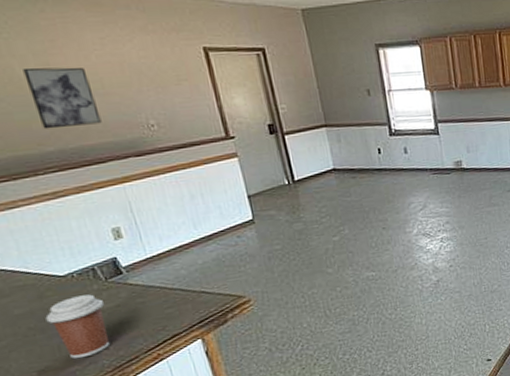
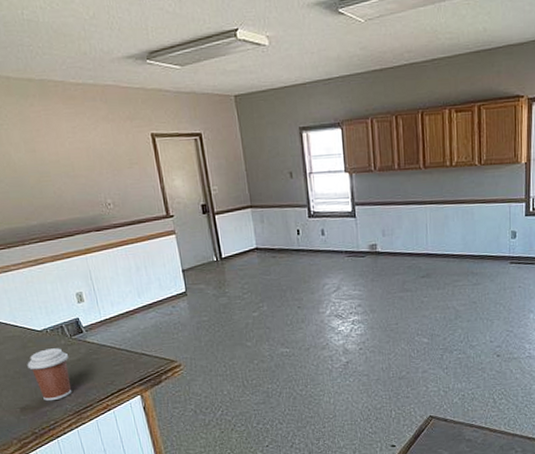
wall art: present [23,67,102,129] -> none [17,153,72,206]

